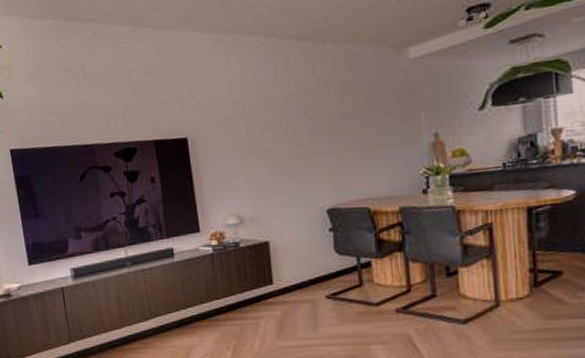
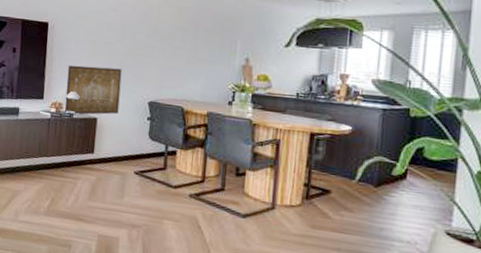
wall art: none [221,176,293,244] -> present [64,65,122,115]

